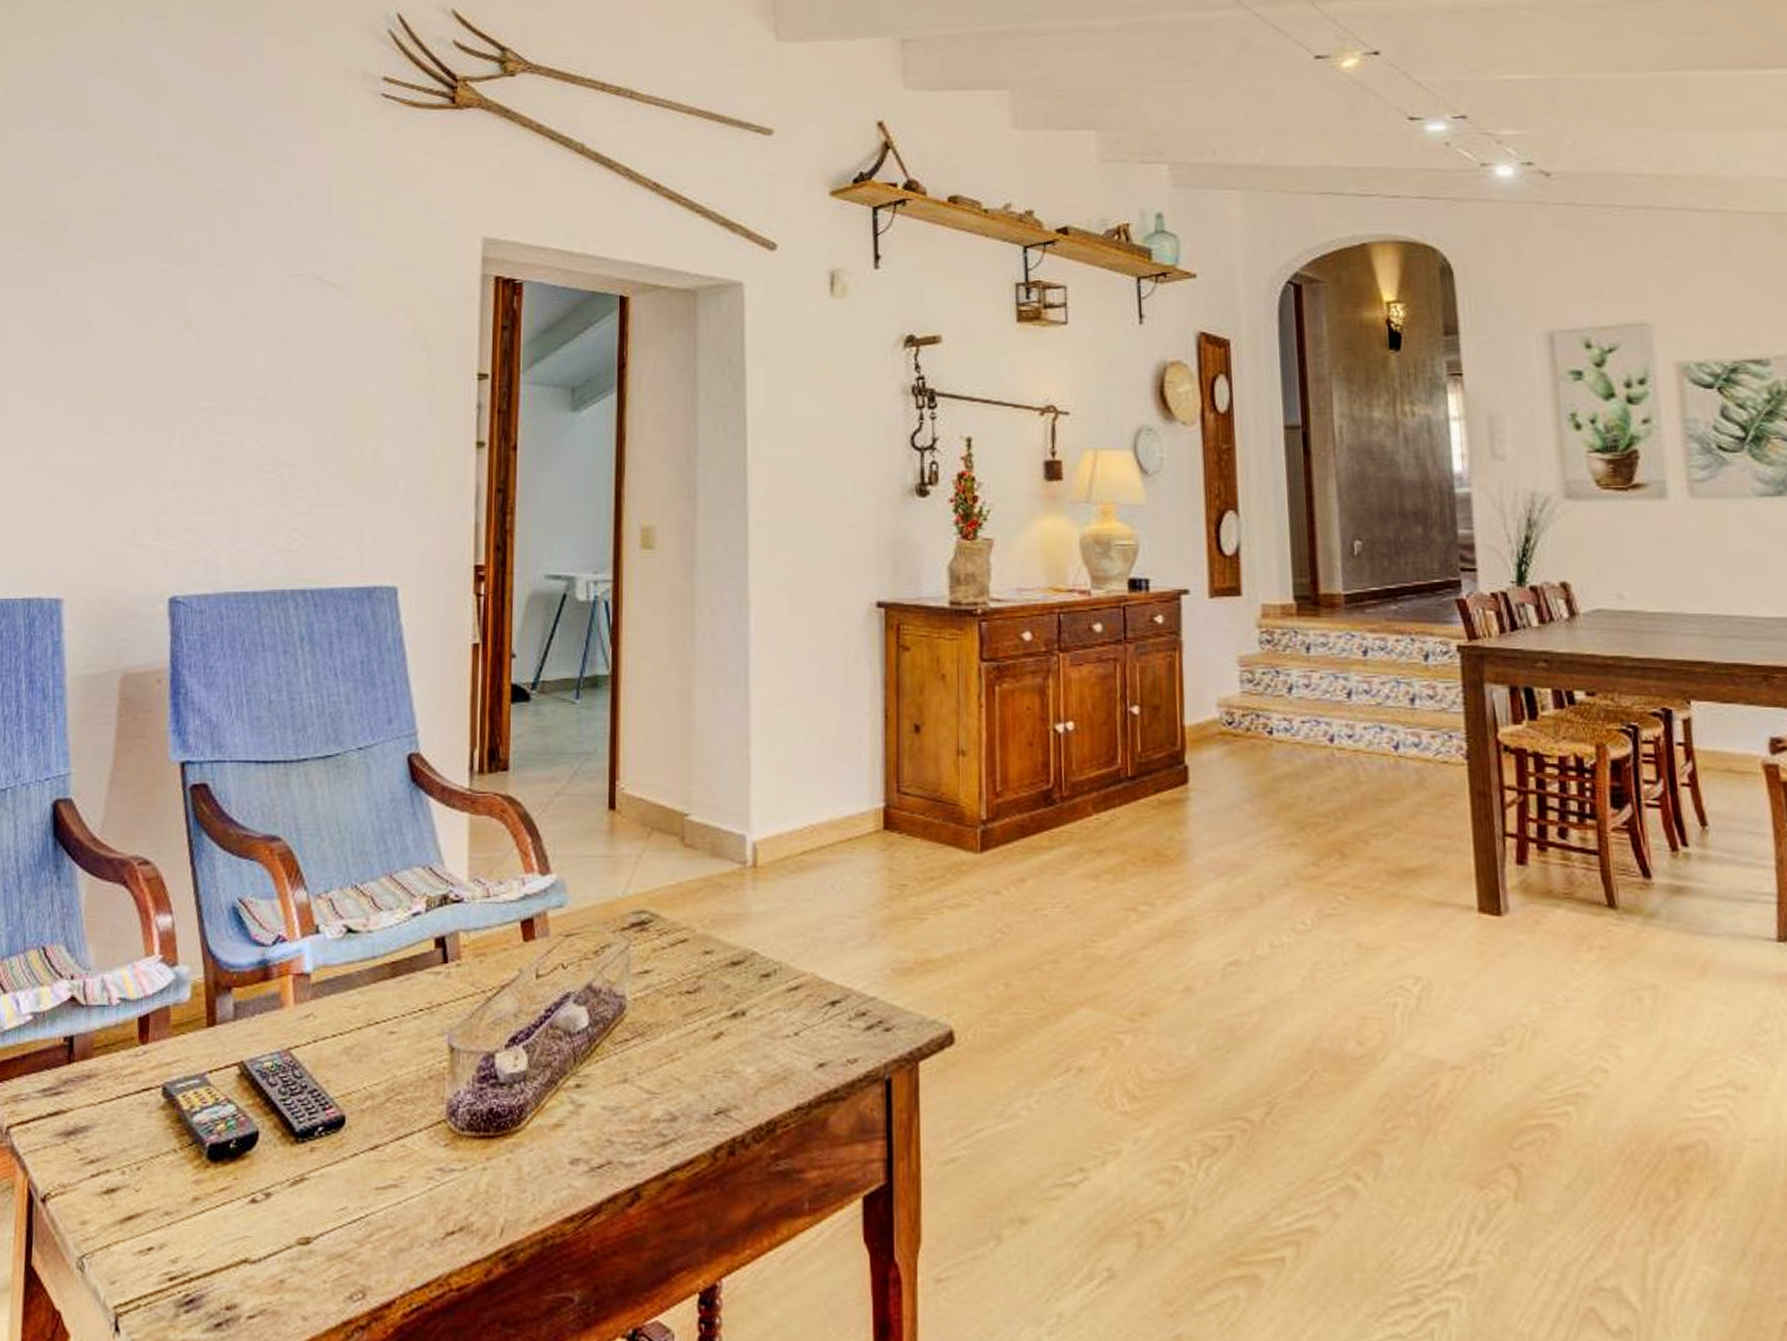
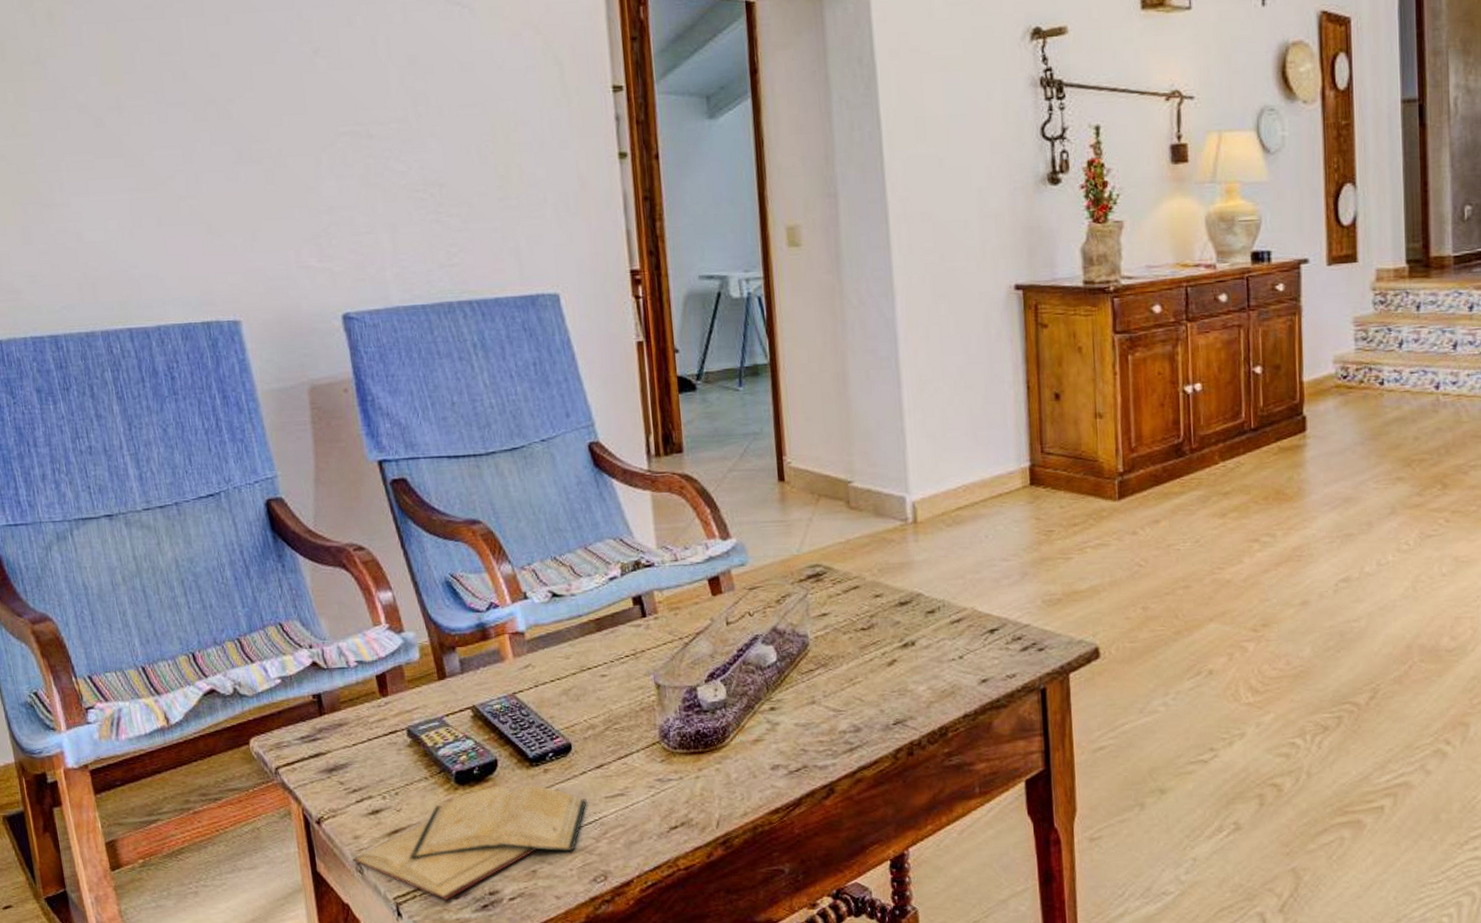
diary: none [74,1165,354,1313] -> present [352,784,587,900]

